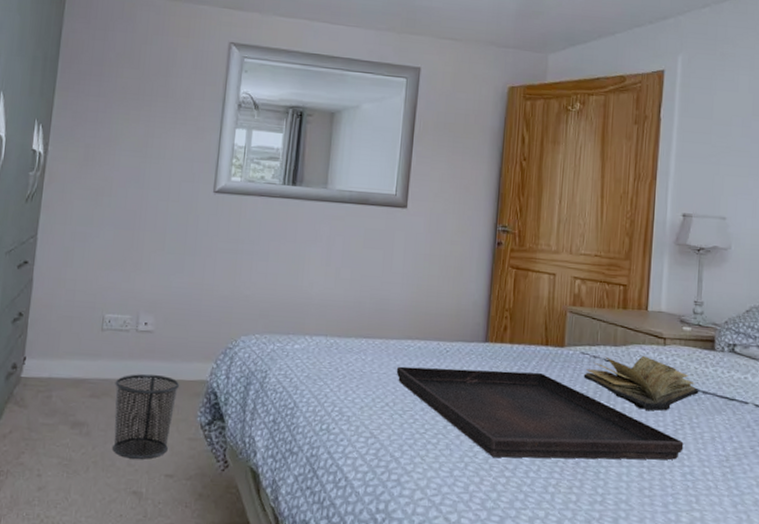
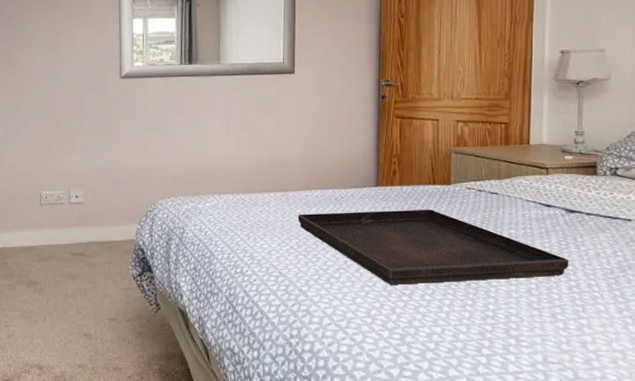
waste bin: present [113,373,180,459] -> none [58,238,112,307]
book: present [583,355,699,411] -> none [470,185,583,235]

